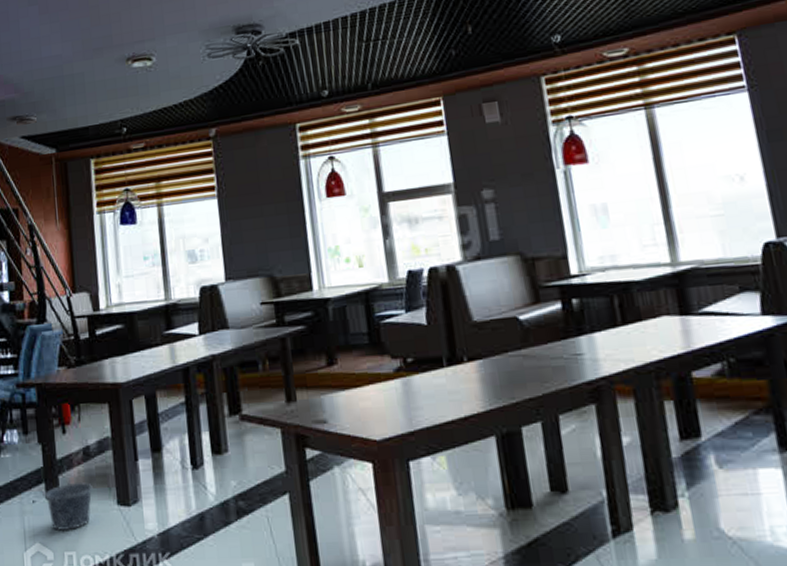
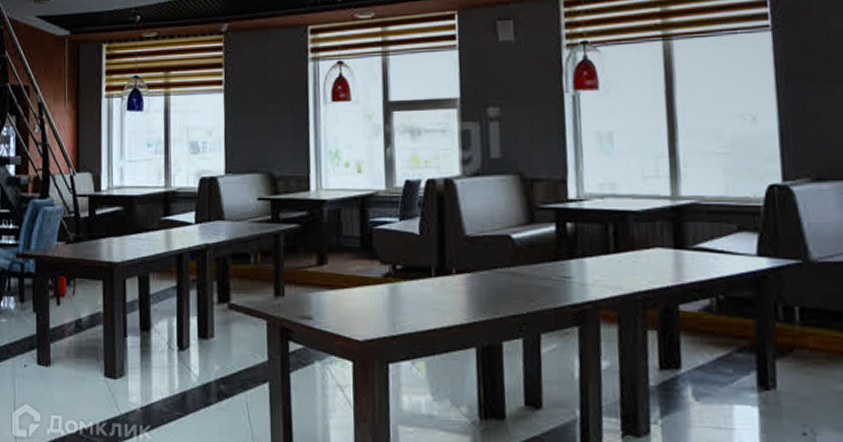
bucket: present [44,465,93,531] -> none [35,335,82,396]

